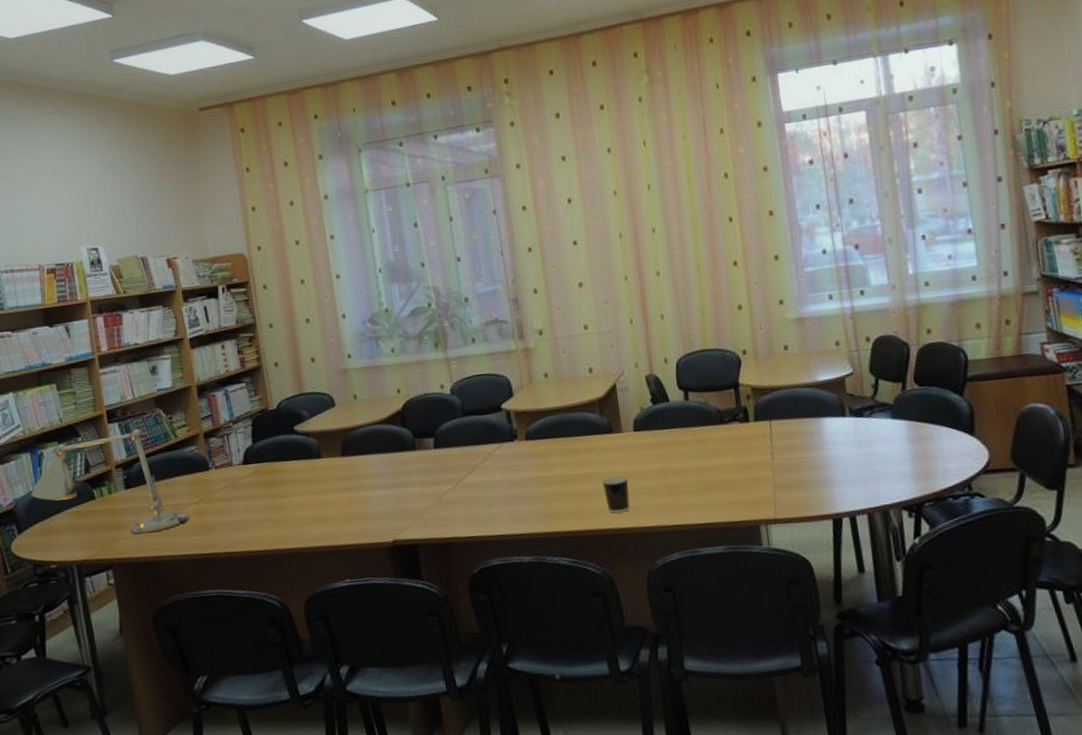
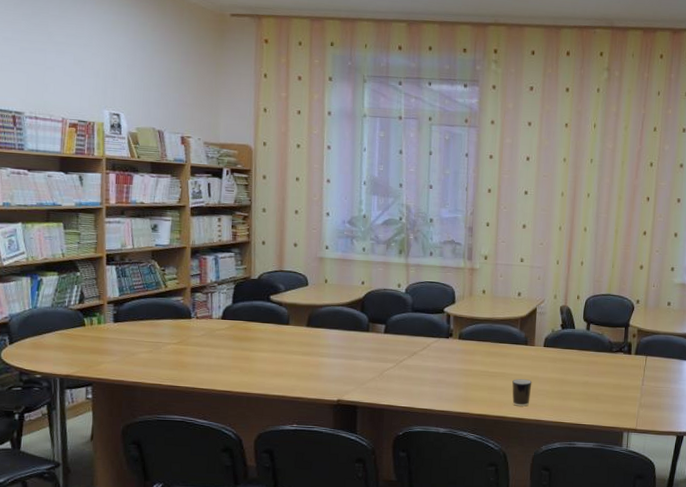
desk lamp: present [31,428,190,534] -> none [26,273,168,362]

